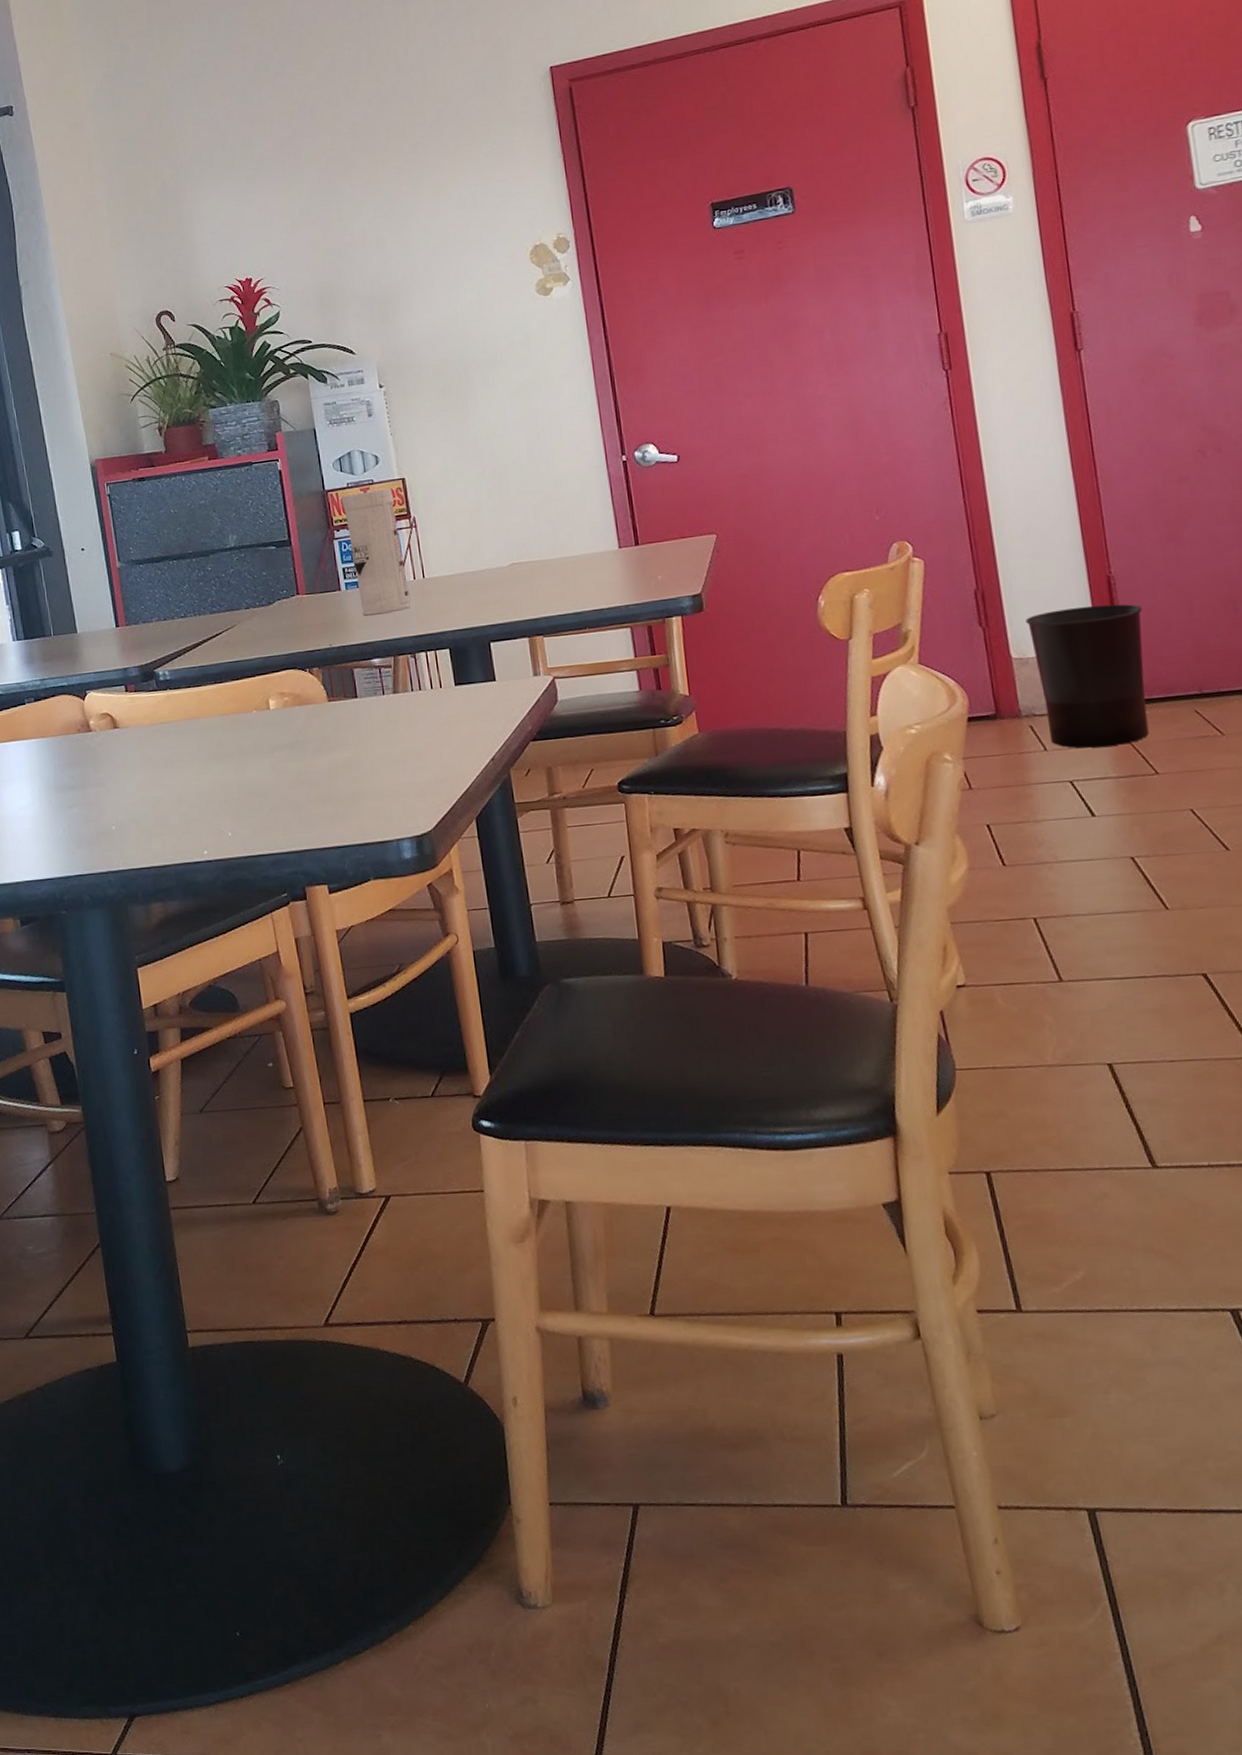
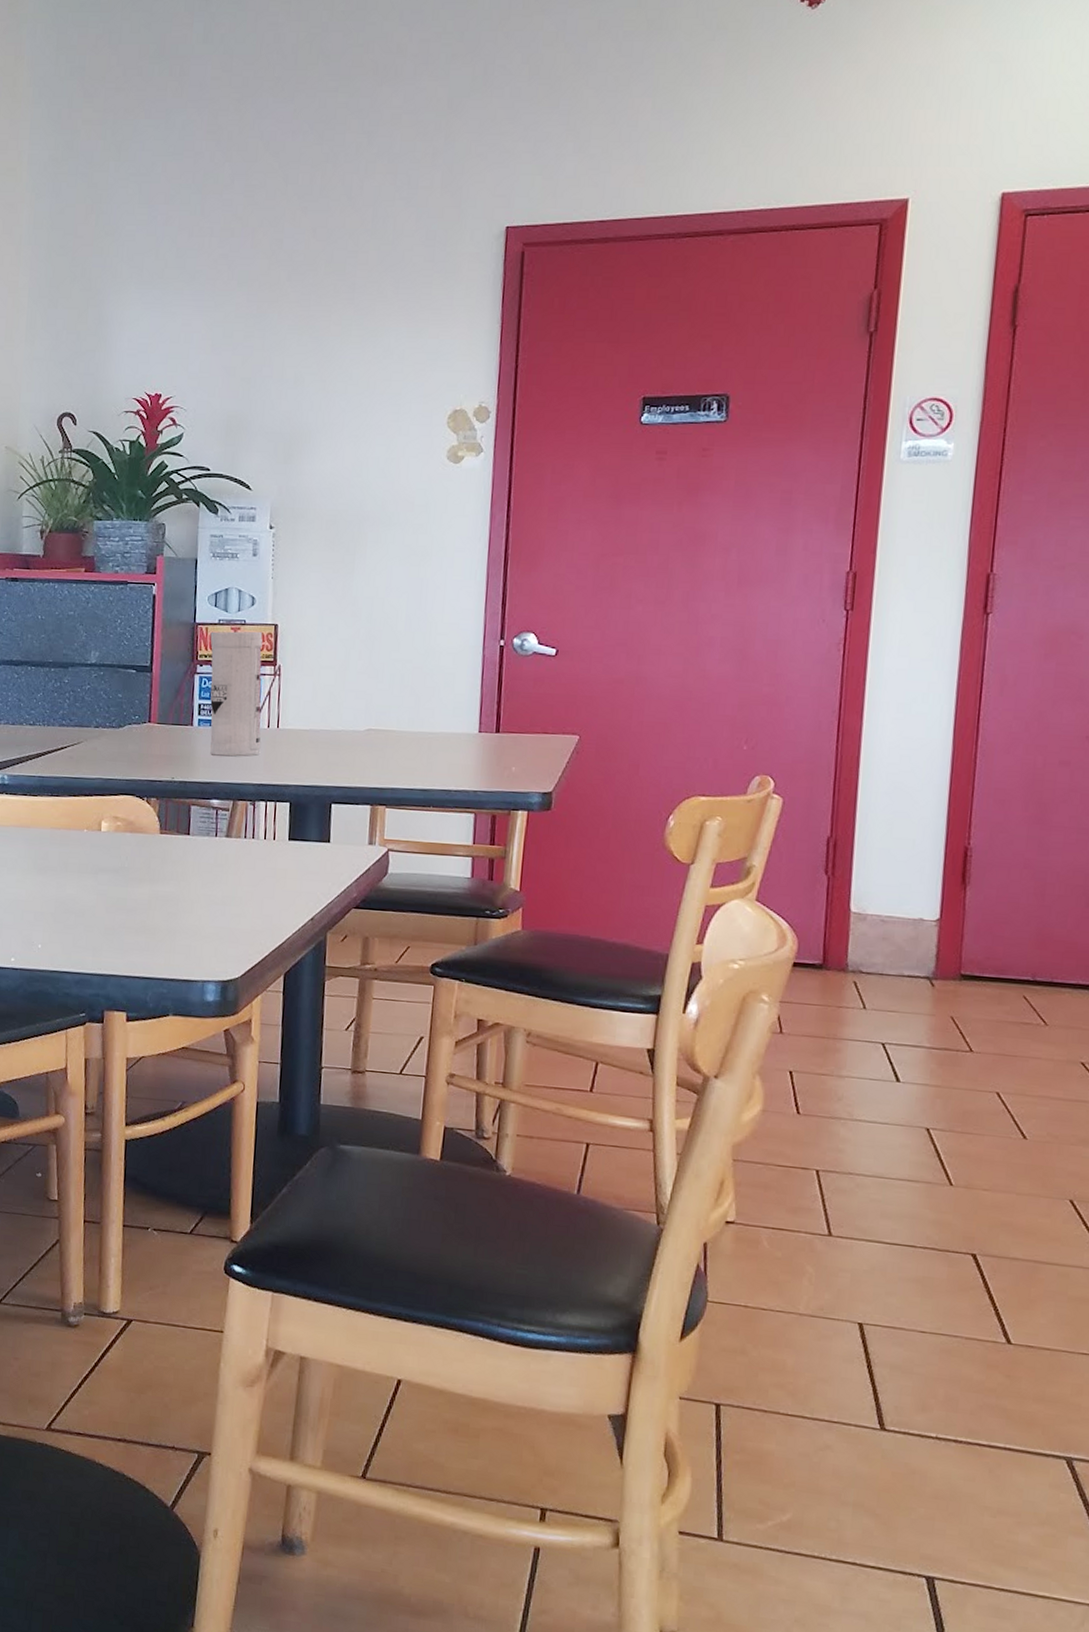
waste bin: present [1026,604,1149,748] -> none [872,871,994,1017]

